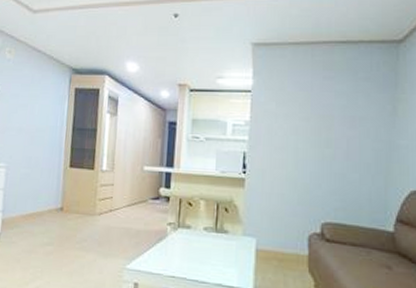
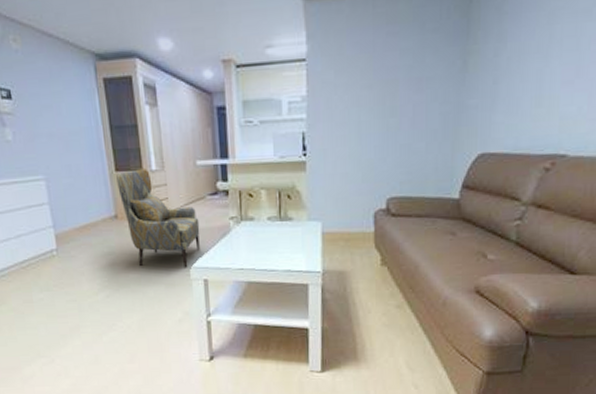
armchair: none [68,168,139,269] -> present [116,169,200,268]

